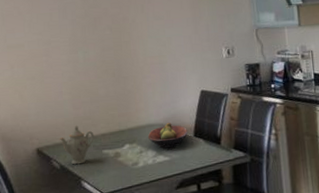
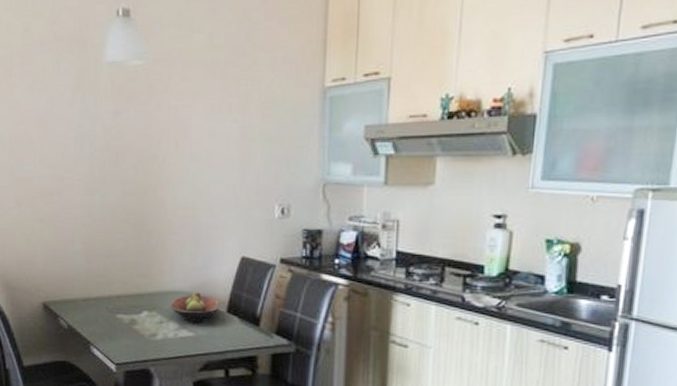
teapot: present [60,125,95,165] -> none [69,281,108,327]

